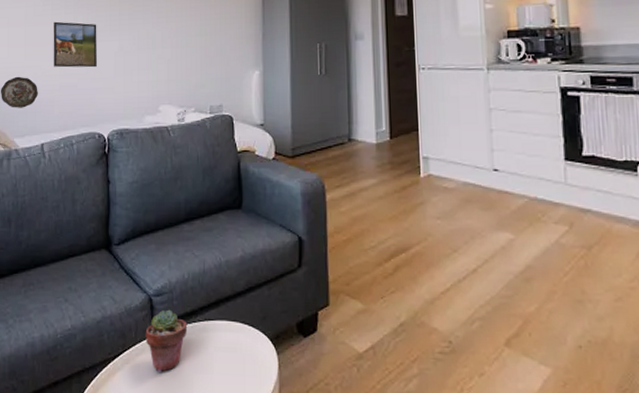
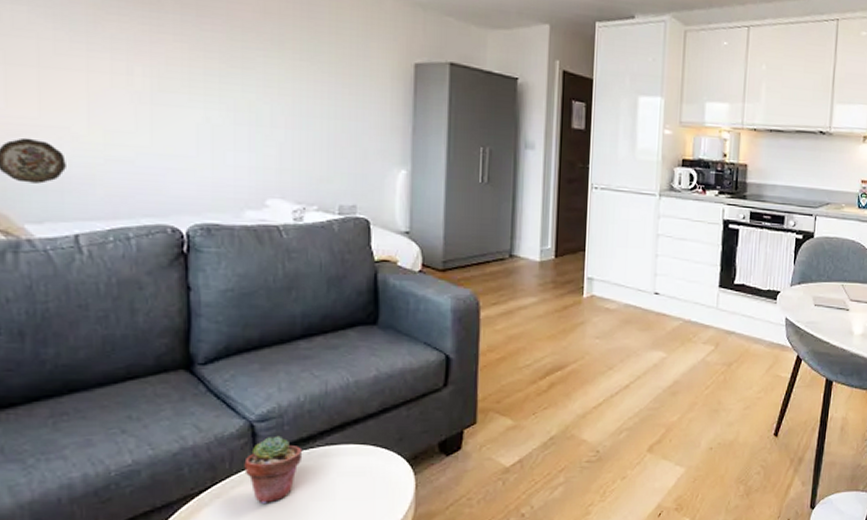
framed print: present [53,21,97,68] -> none [90,67,168,141]

